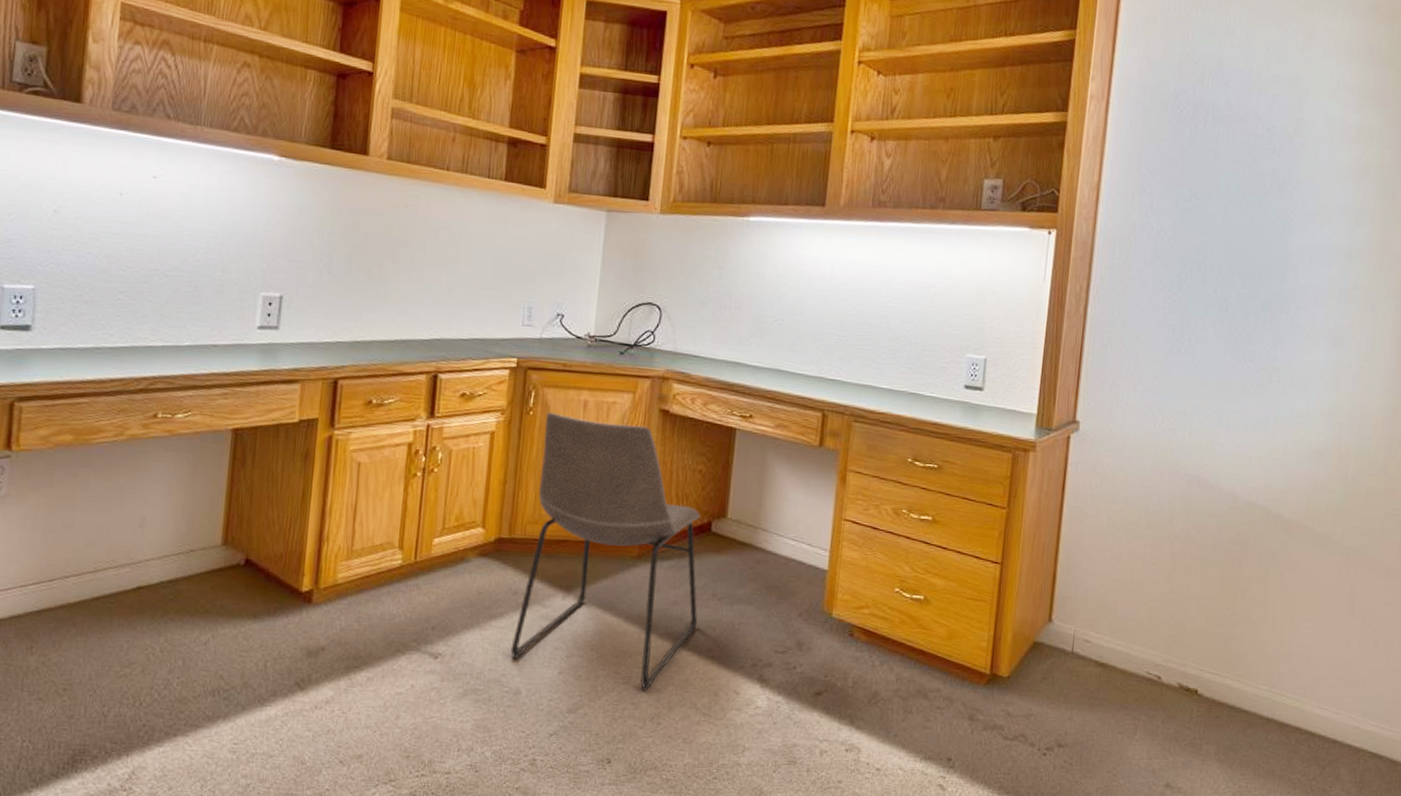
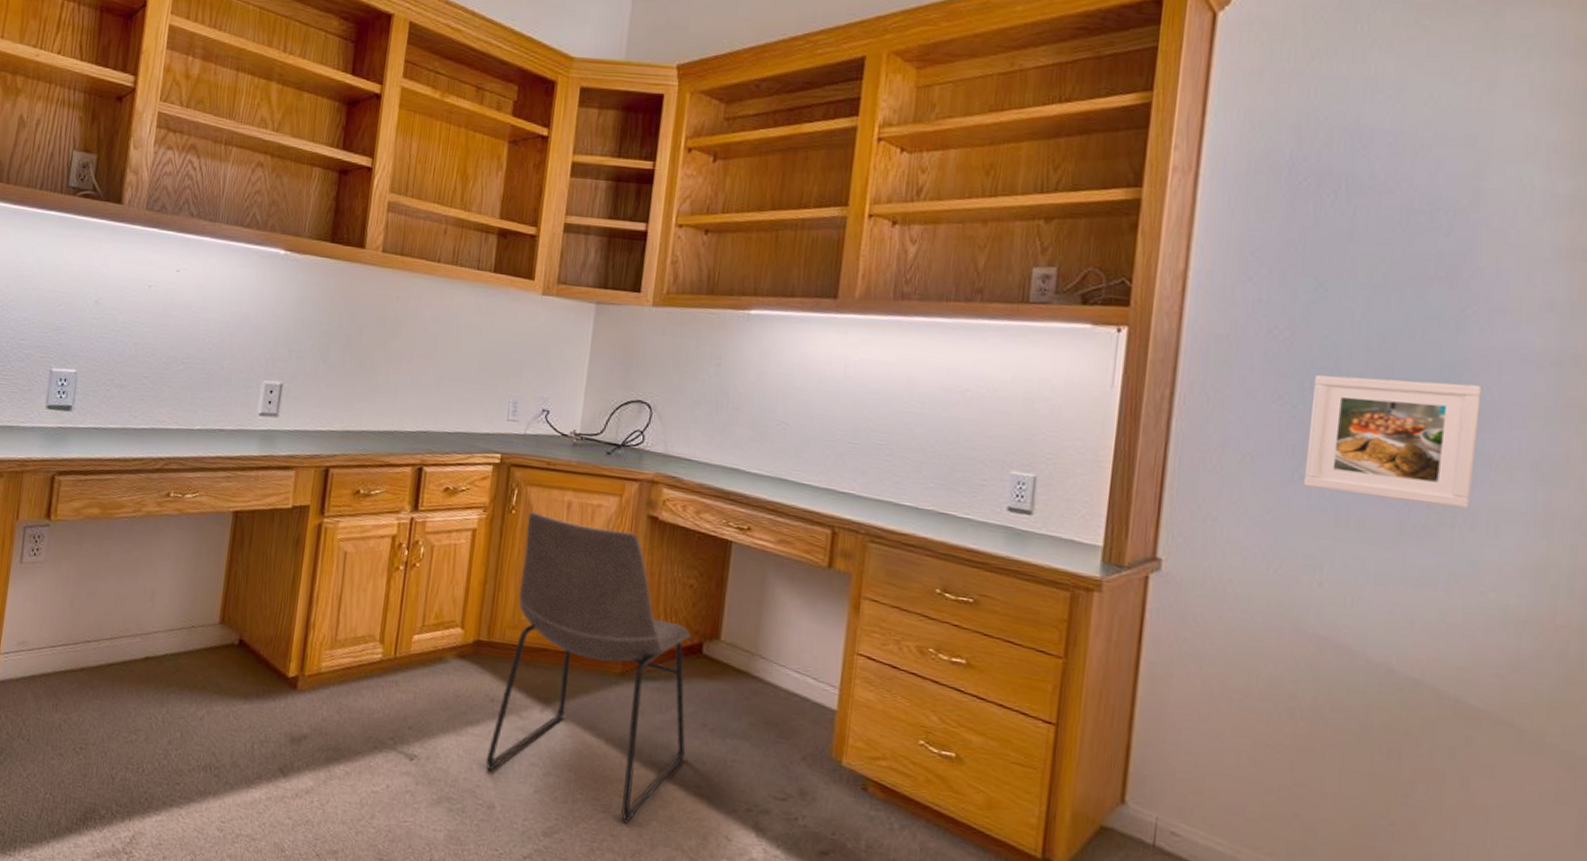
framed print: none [1180,267,1299,370] -> present [1303,375,1482,509]

